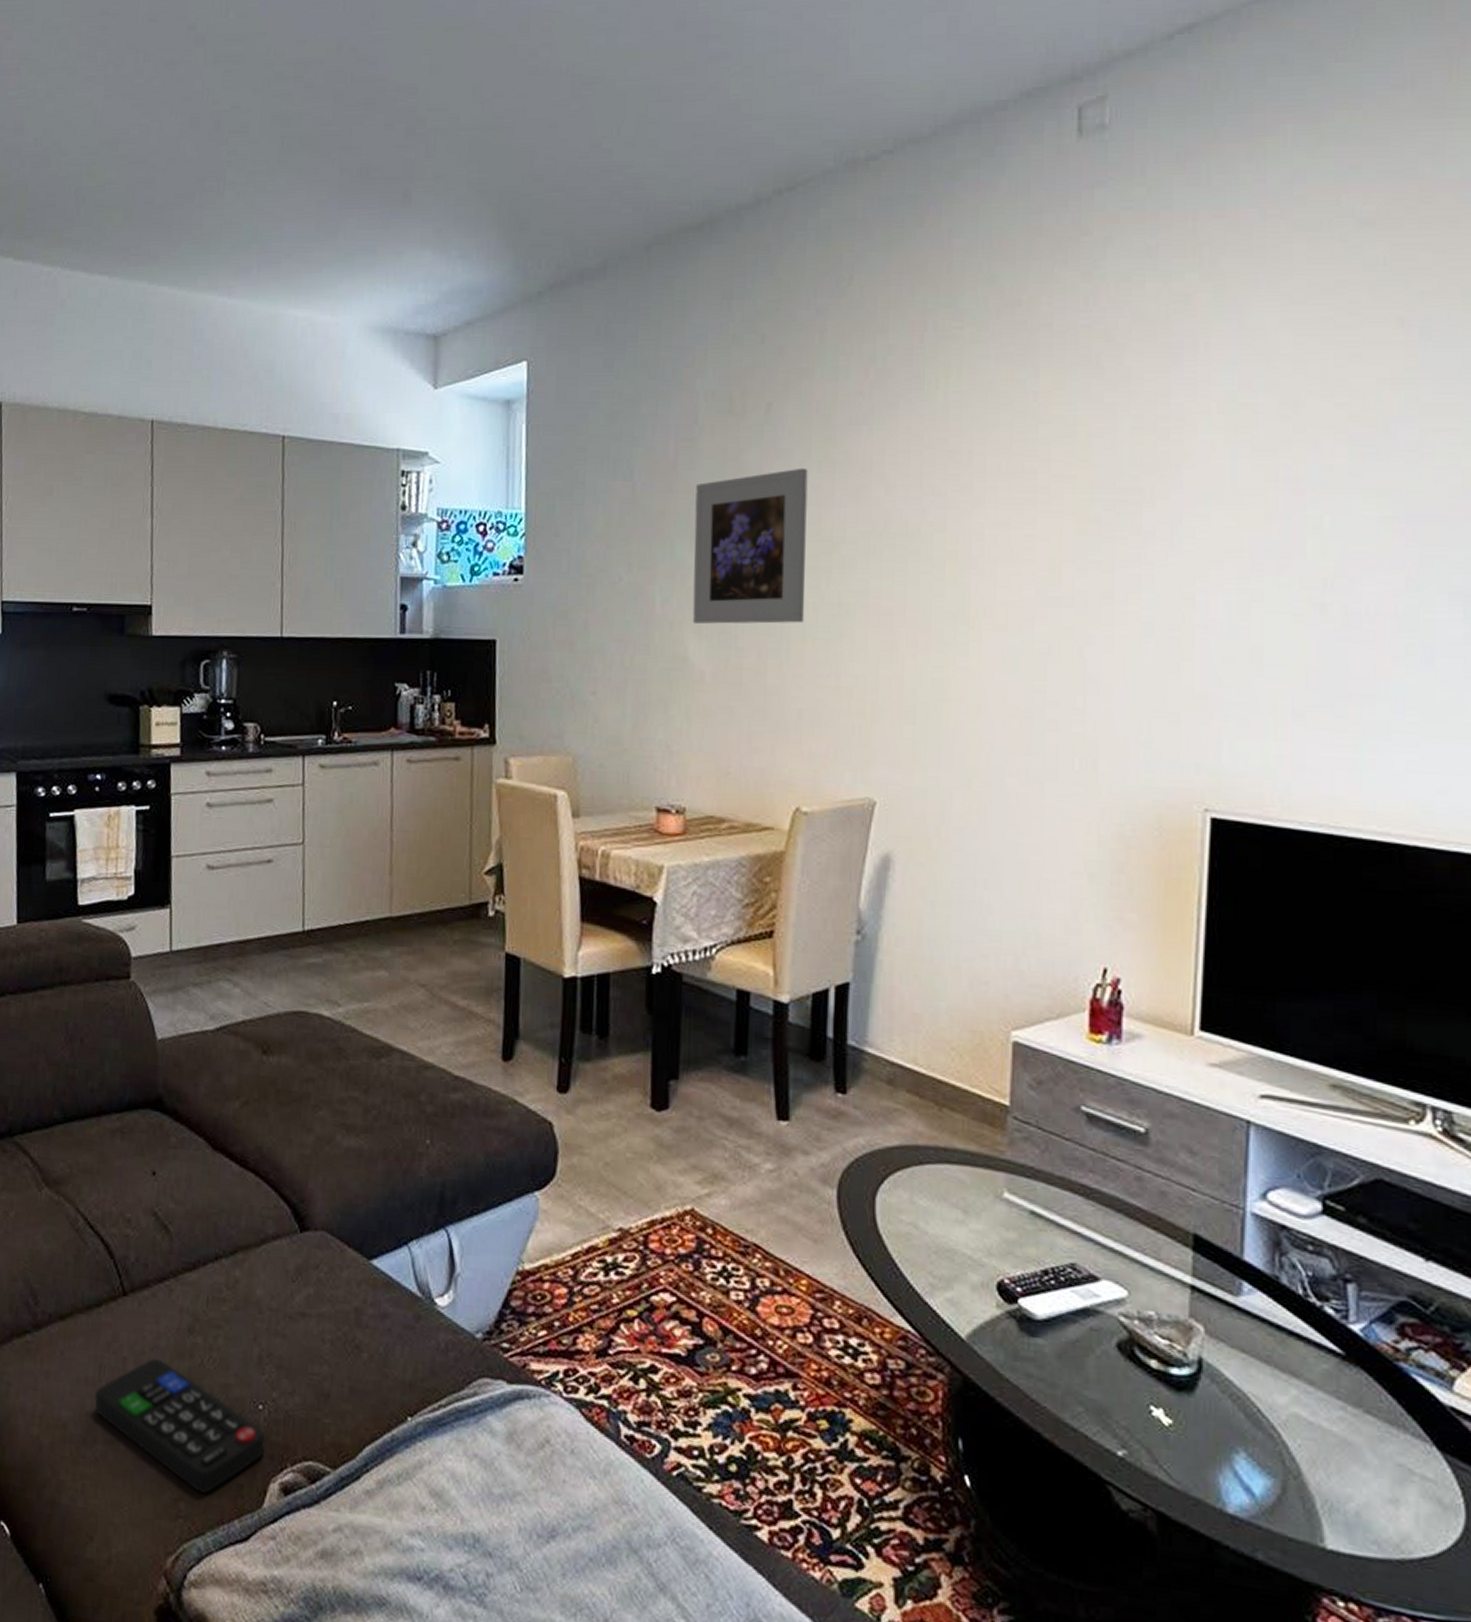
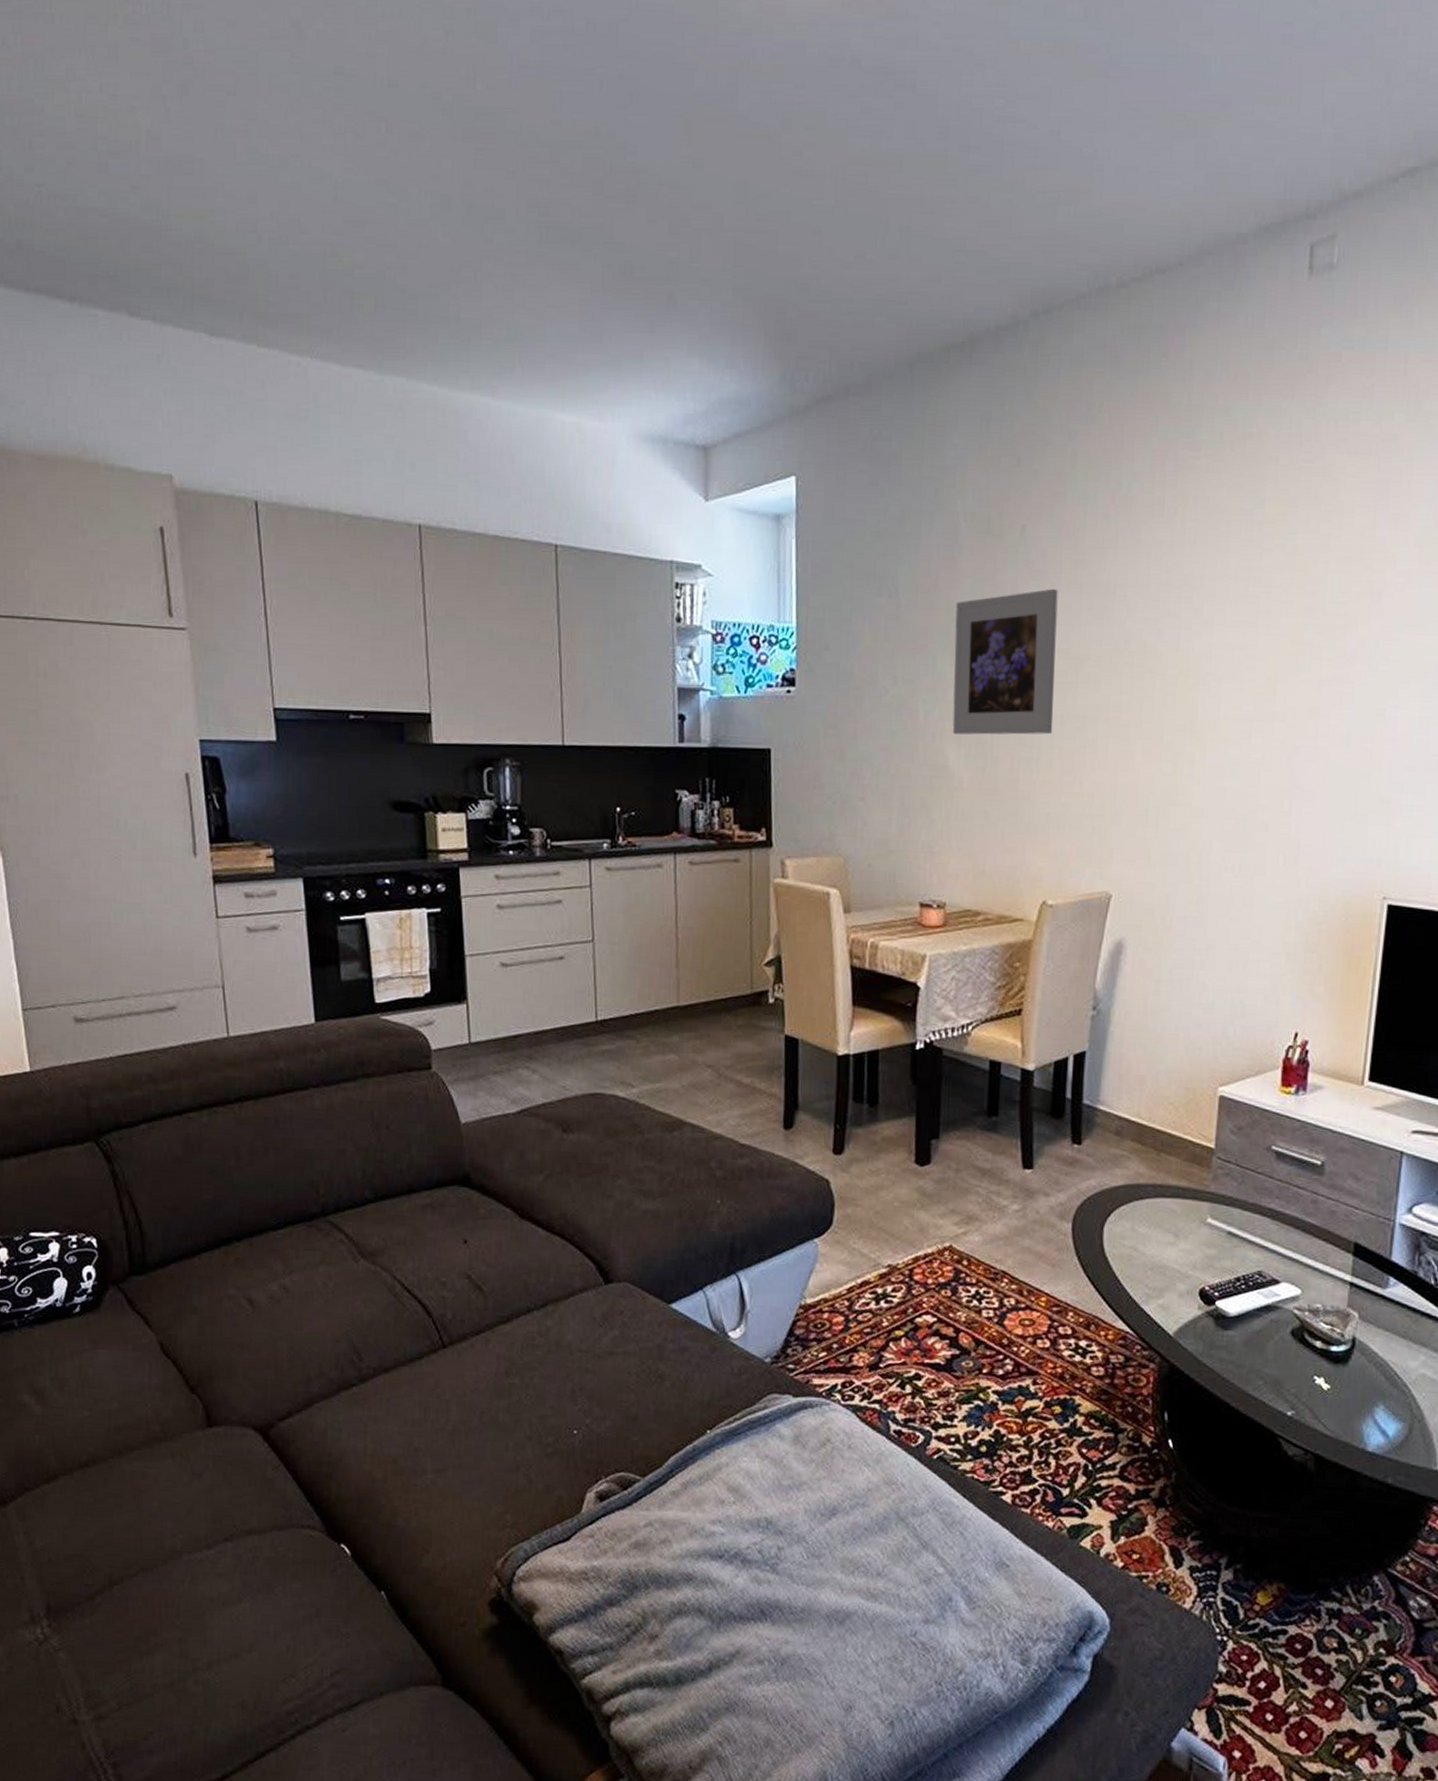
remote control: present [94,1358,266,1495] -> none [422,1398,581,1507]

